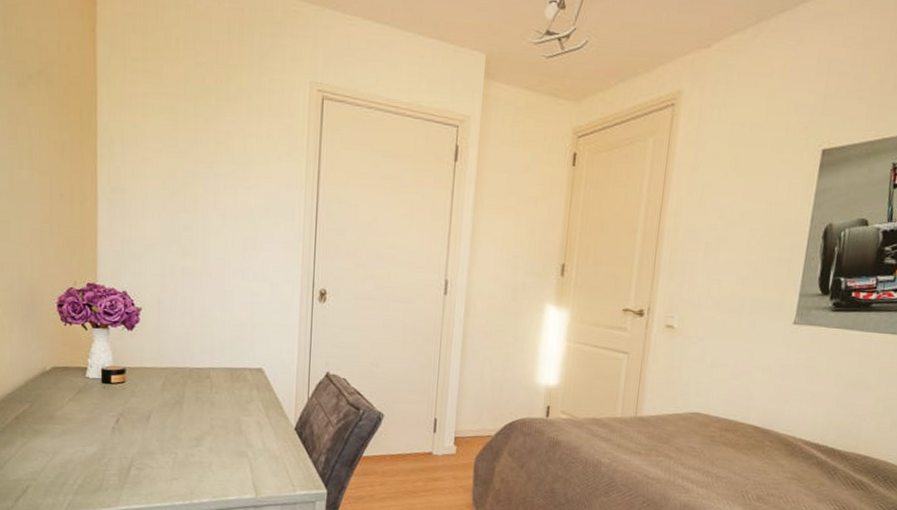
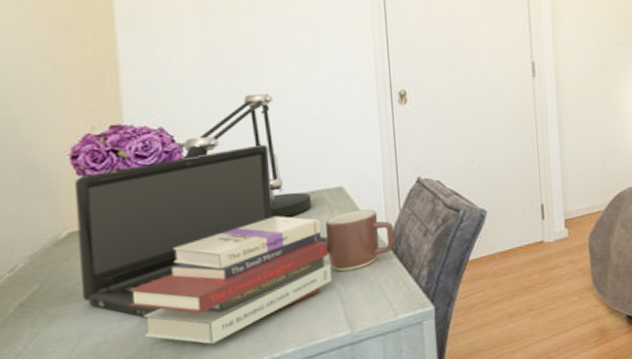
laptop: none [58,319,246,447] -> present [74,144,329,317]
books: none [91,384,246,481] -> present [128,216,332,344]
desk lamp: none [138,273,236,388] -> present [181,93,312,219]
mug: none [244,391,301,444] -> present [326,209,395,272]

